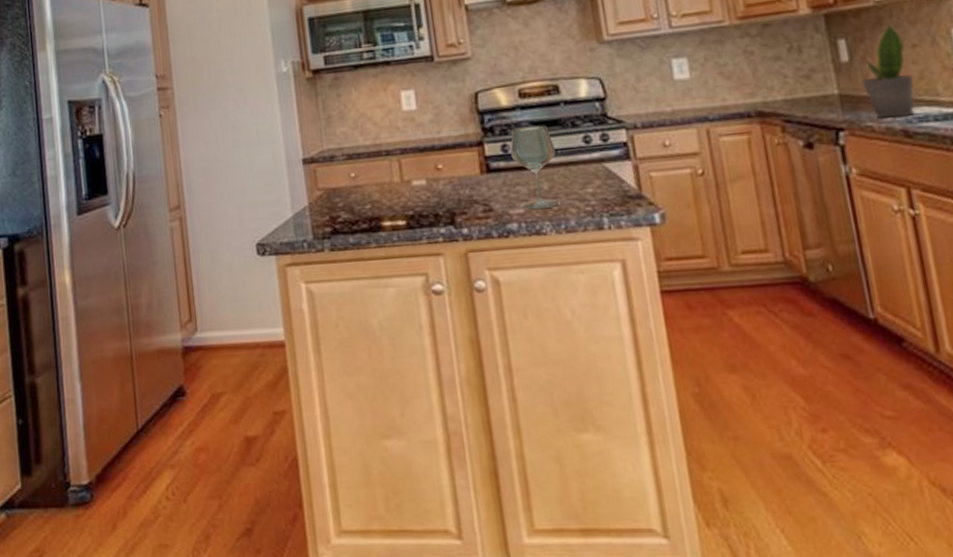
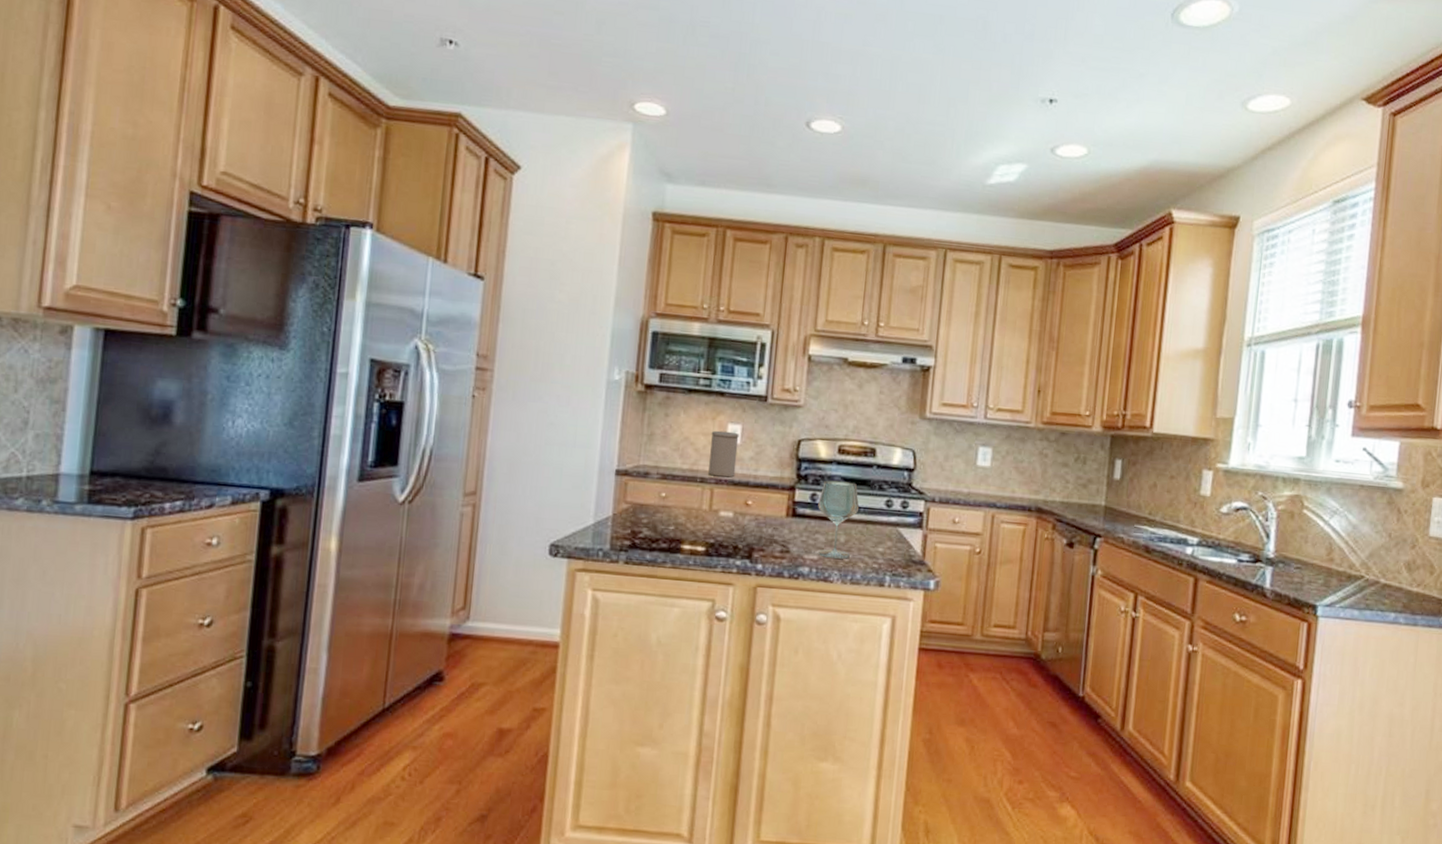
canister: none [385,98,419,147] -> present [708,430,739,478]
potted plant: present [861,23,915,119] -> none [1124,454,1165,536]

